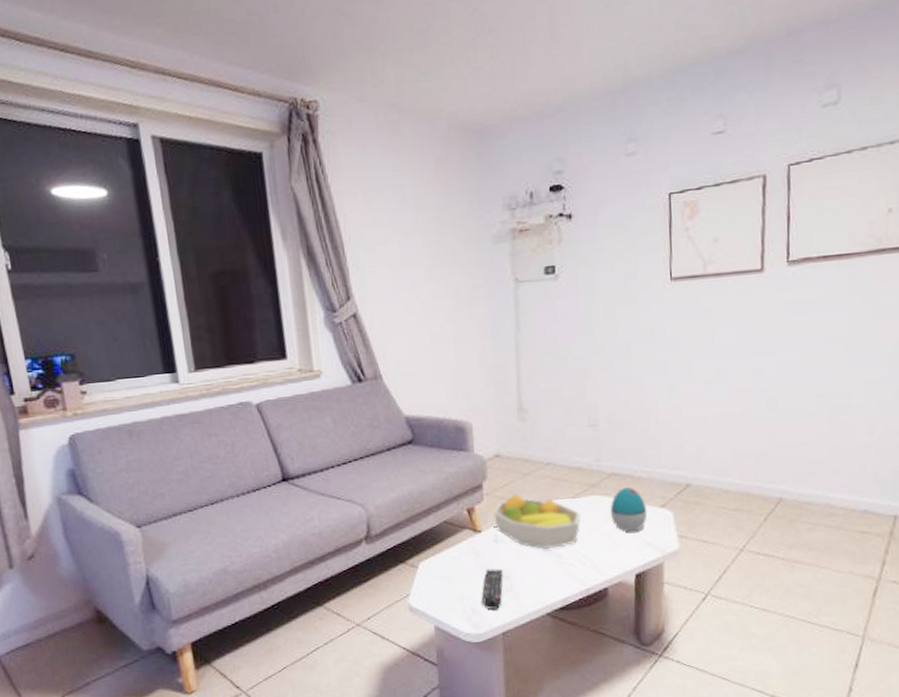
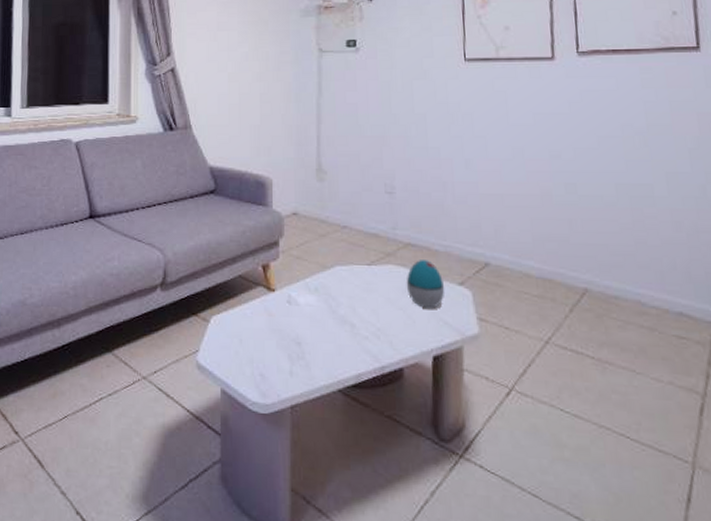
remote control: present [482,568,503,610] -> none [272,332,295,378]
fruit bowl: present [493,494,581,549] -> none [288,255,376,317]

